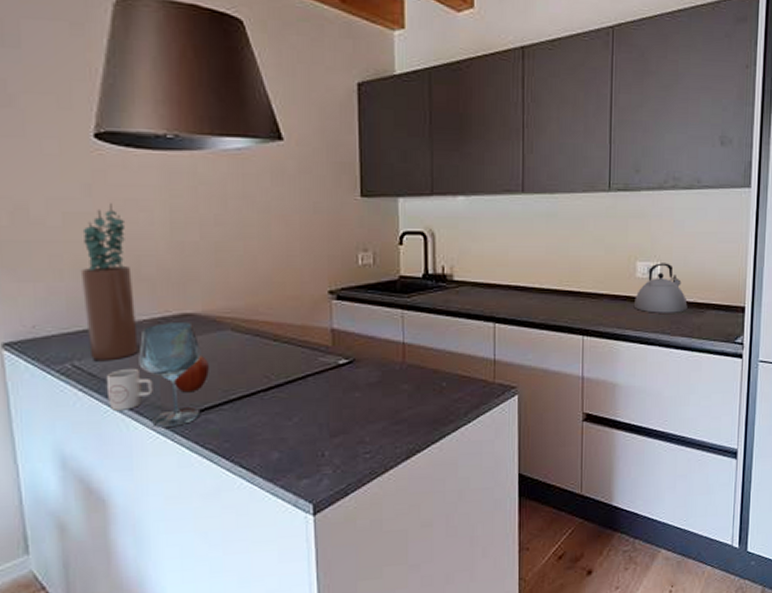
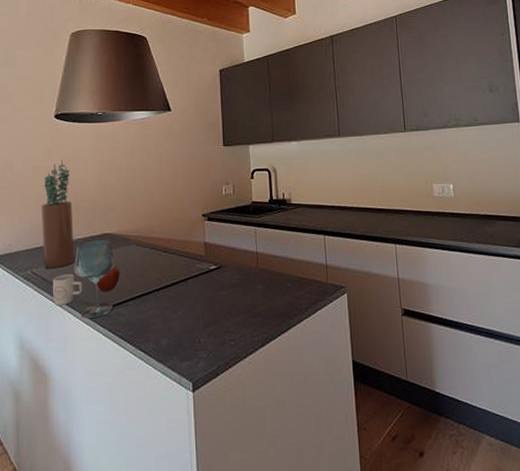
kettle: present [633,263,688,313] -> none [434,184,480,225]

